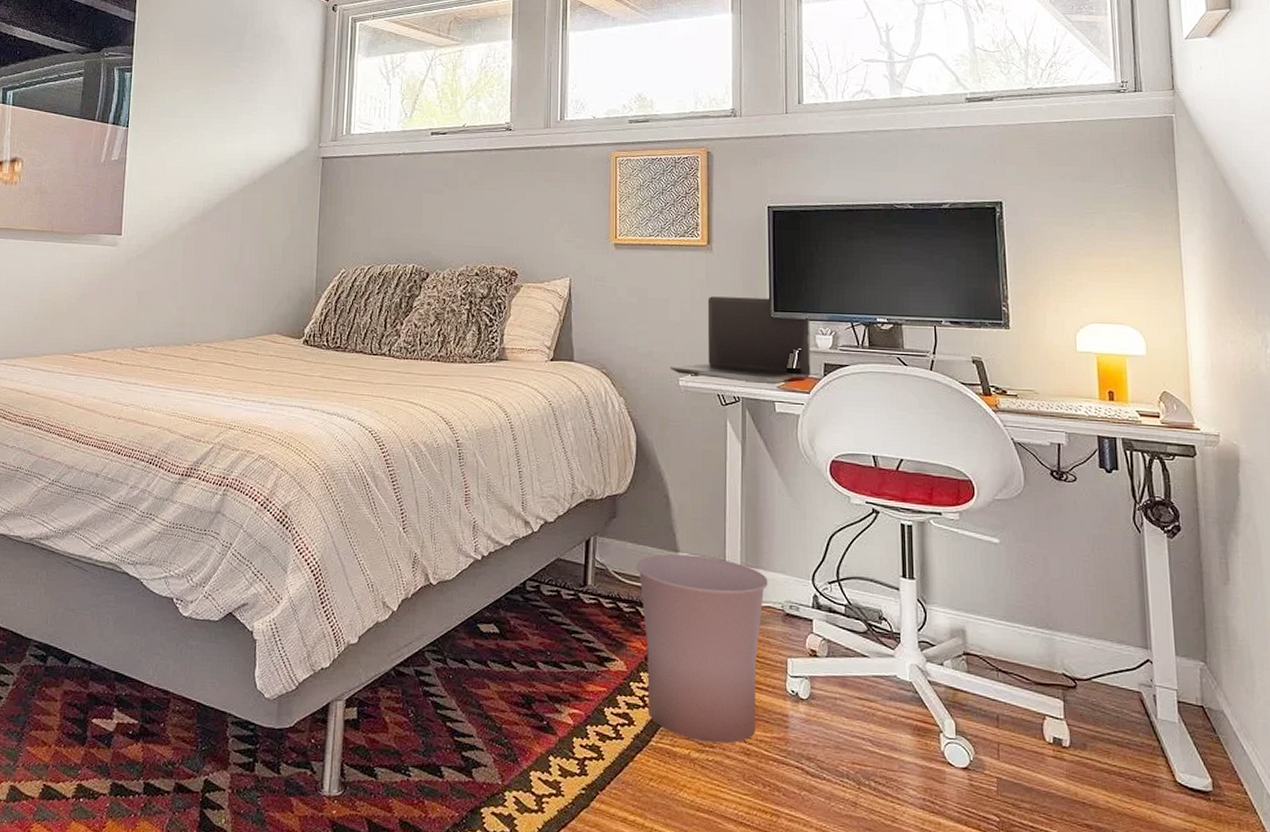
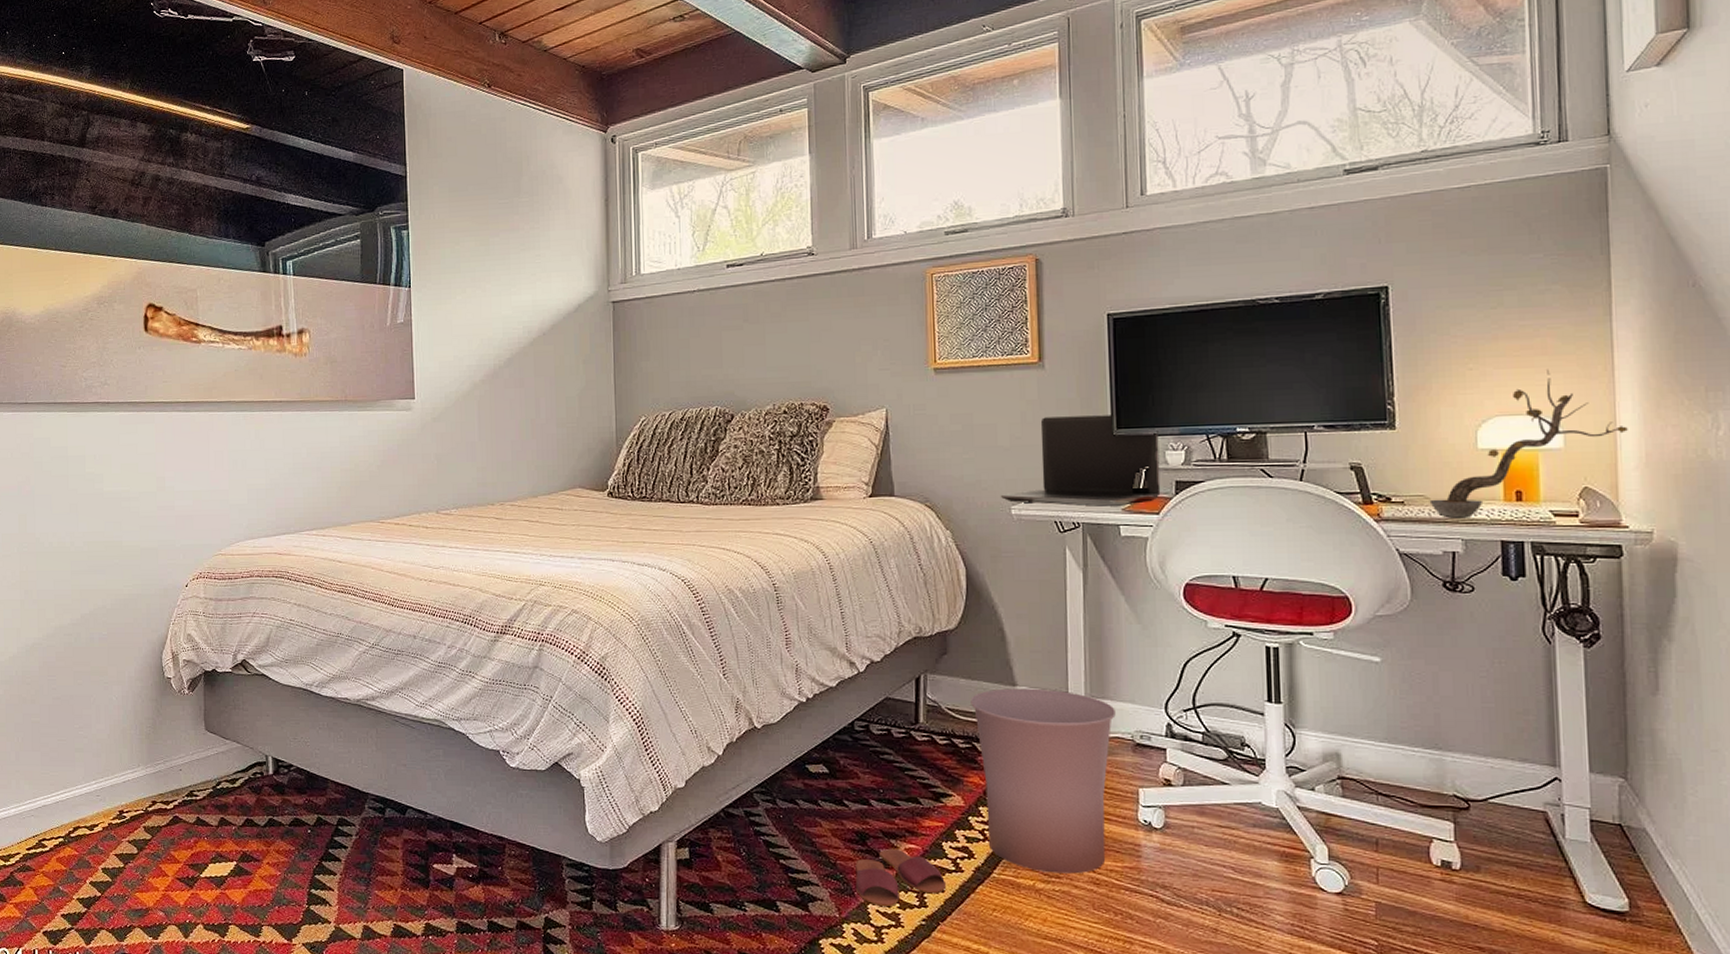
slippers: none [520,713,607,775] -> present [855,848,947,907]
plant: none [1038,285,1196,415] -> present [1429,369,1628,520]

